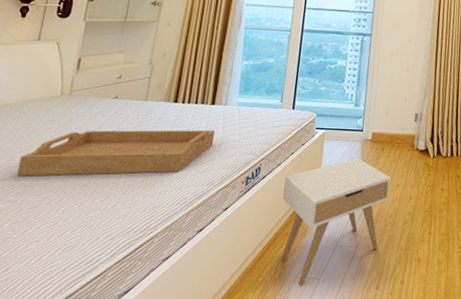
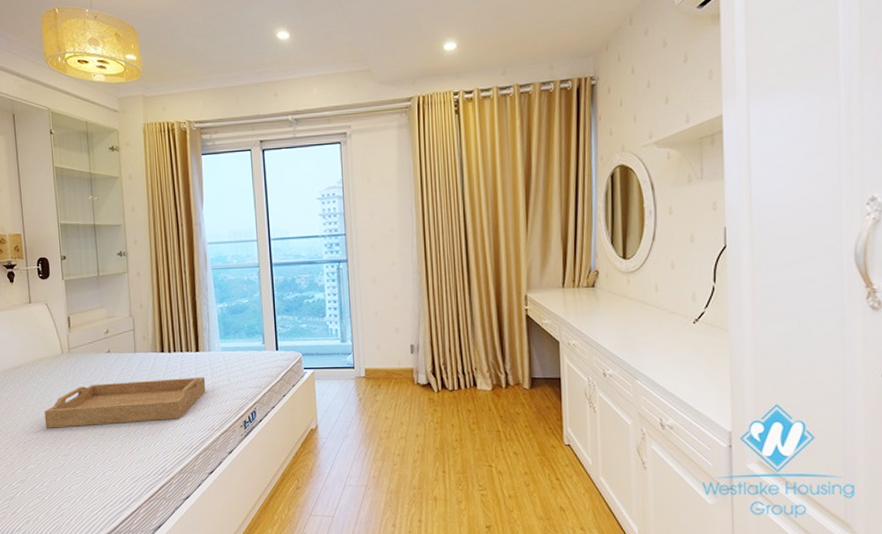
nightstand: present [281,158,392,286] -> none [281,396,394,524]

